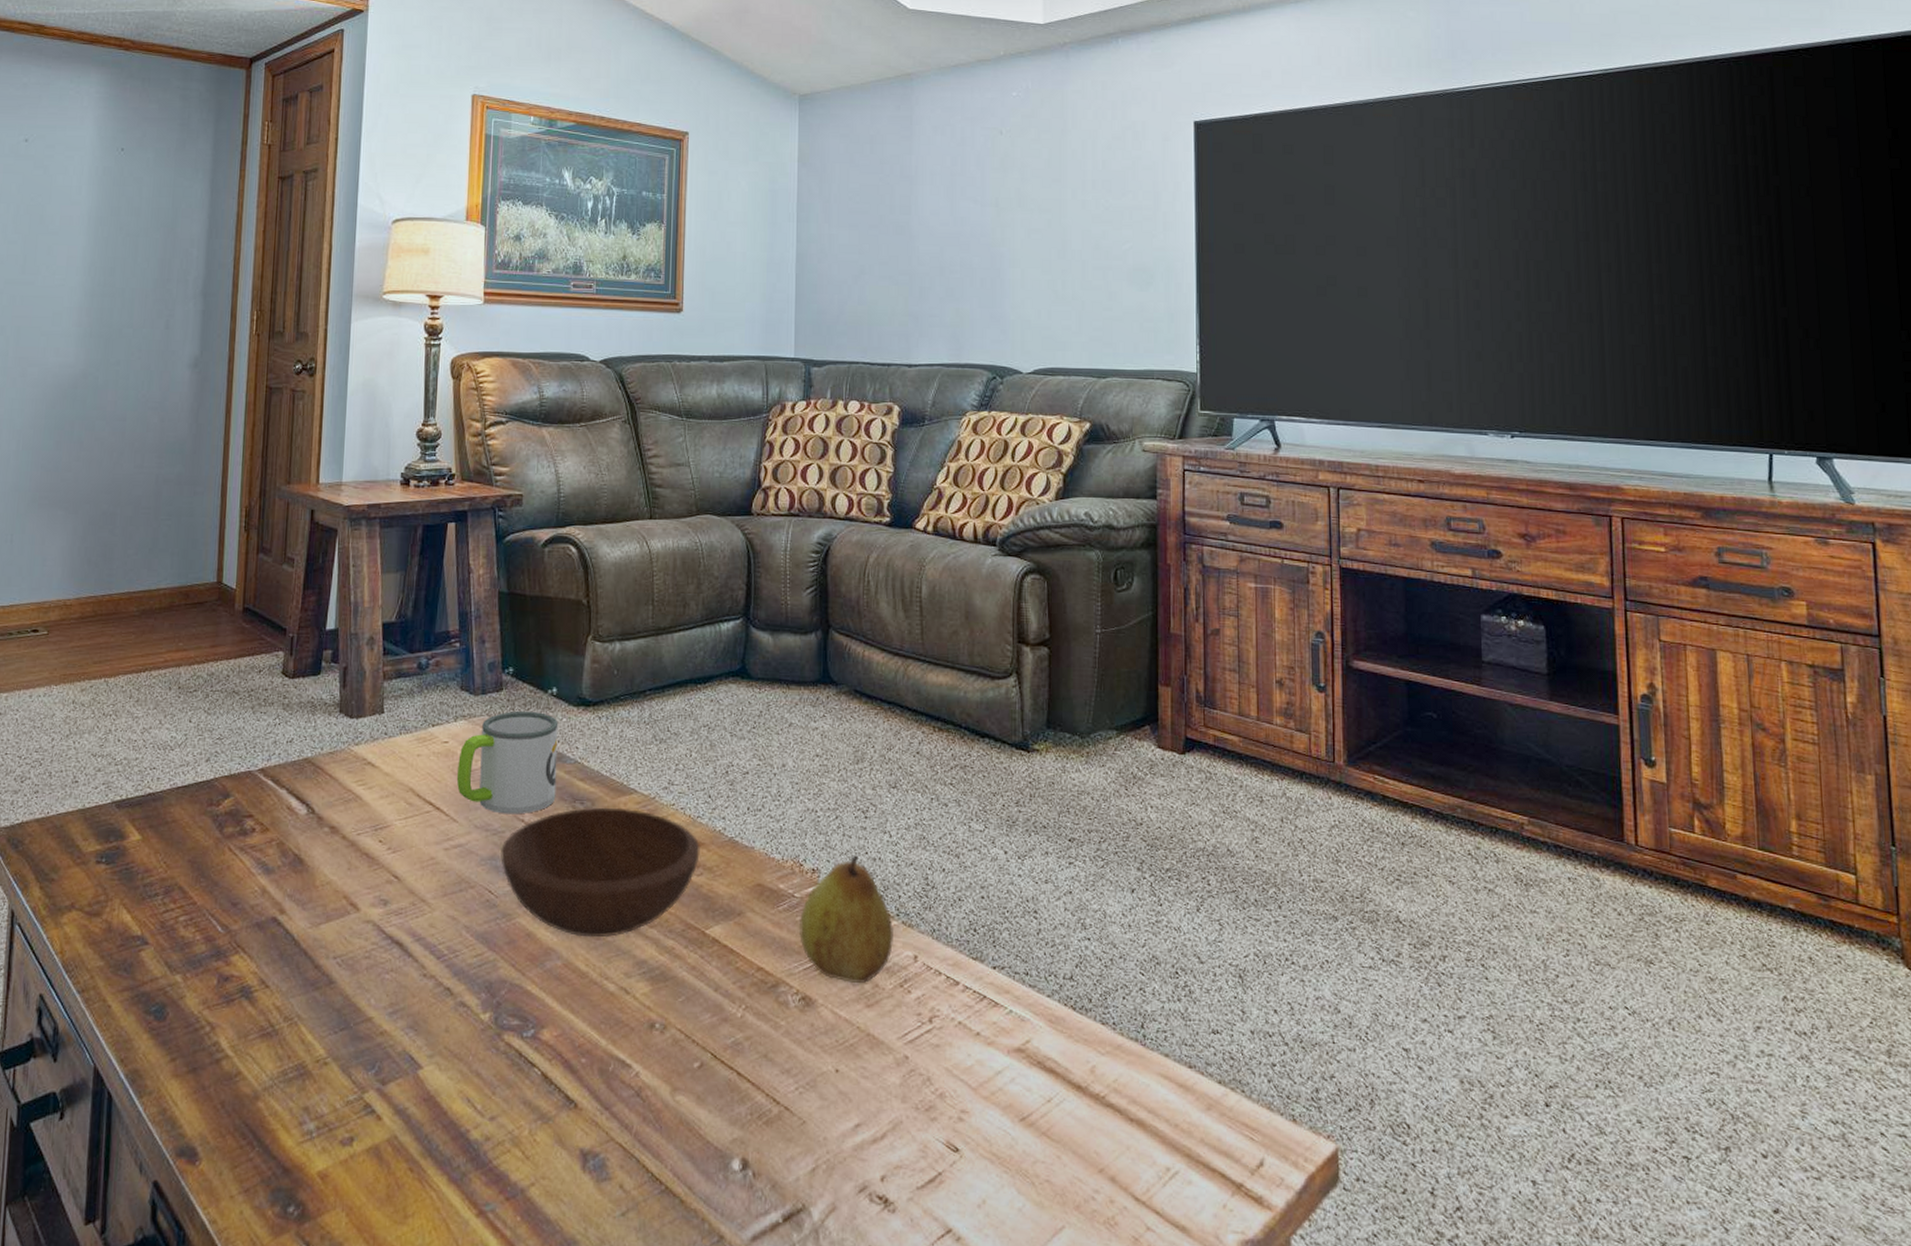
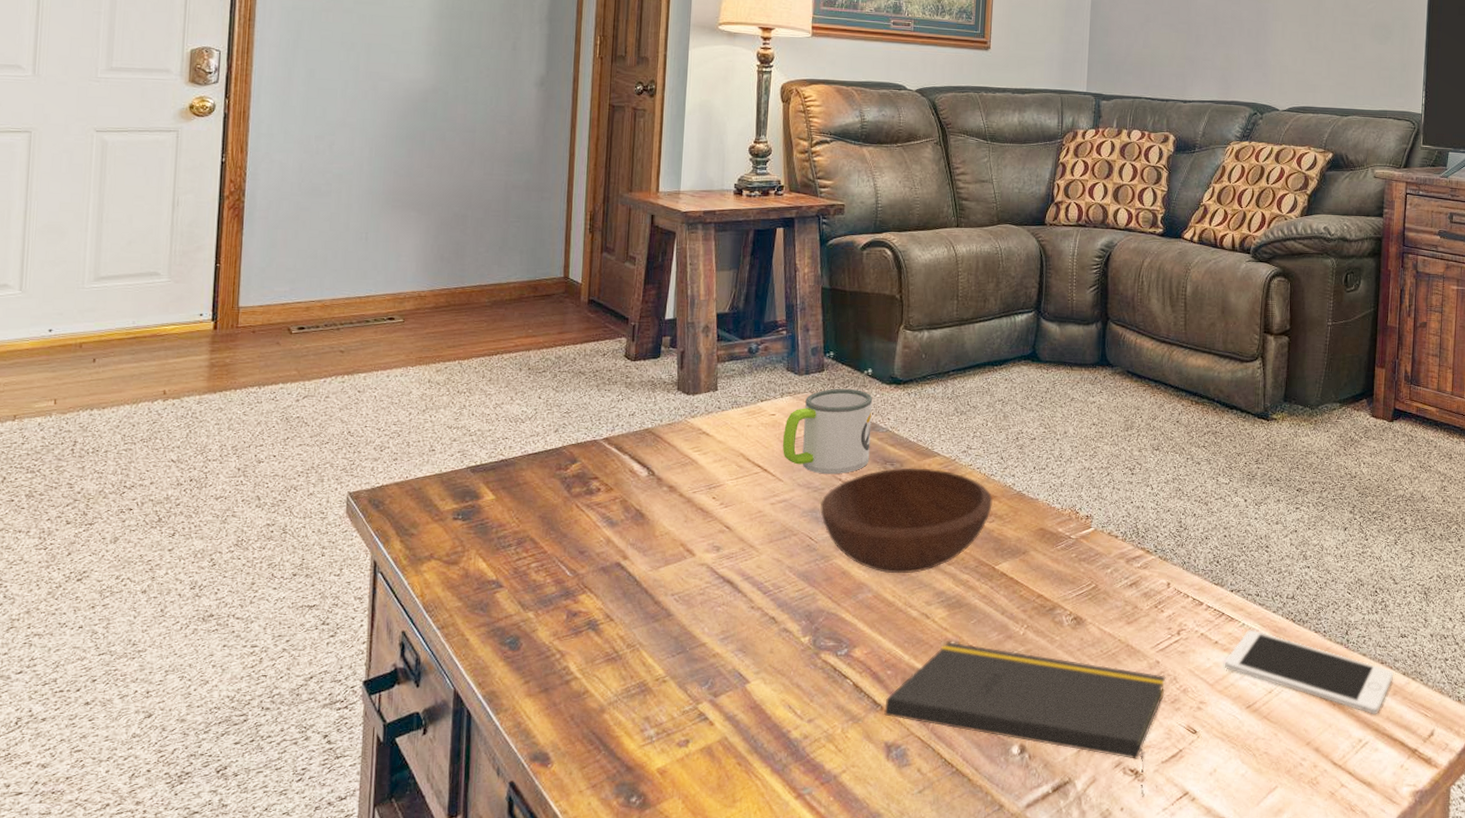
notepad: none [578,1024,917,1233] -> present [884,642,1166,797]
fruit: present [800,855,893,984] -> none [1074,504,1151,606]
cell phone: none [990,1018,1207,1135] -> present [1225,629,1394,714]

